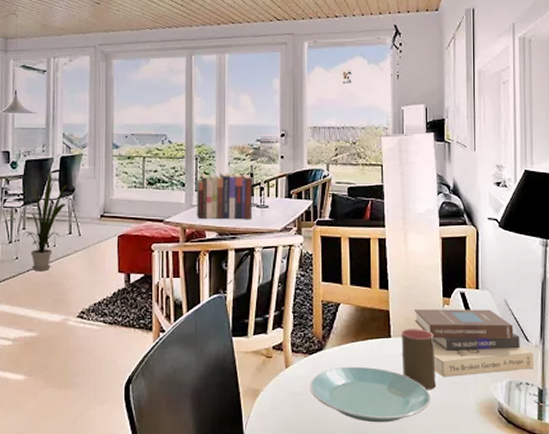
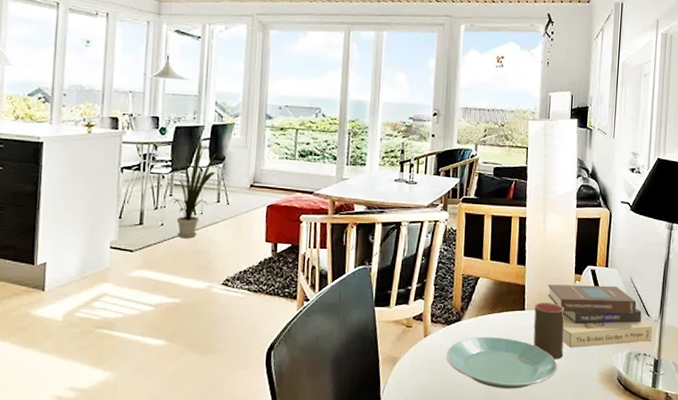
books: present [196,172,253,220] -> none [346,147,404,195]

